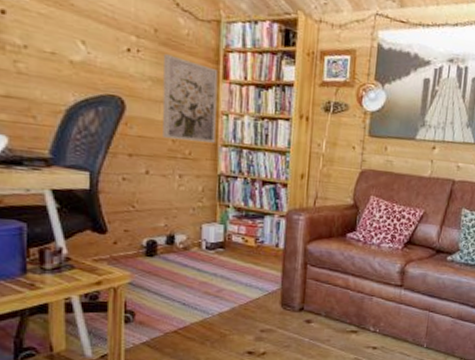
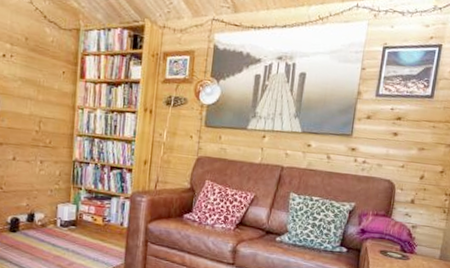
wall art: present [162,54,219,143] -> none [28,58,77,133]

